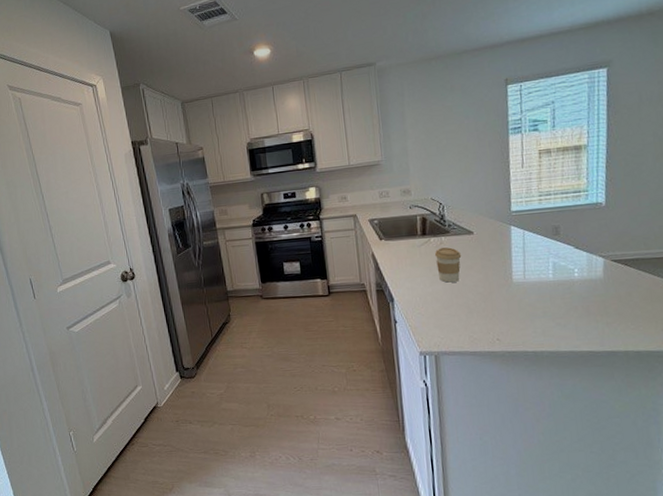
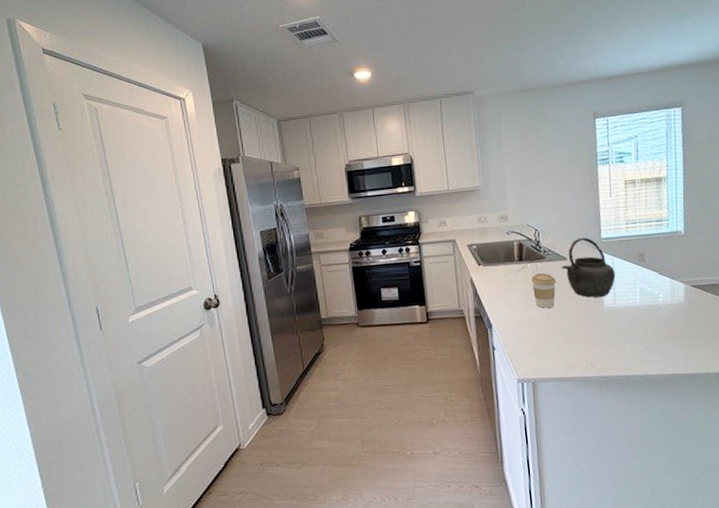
kettle: none [467,210,526,272] -> present [561,237,616,298]

